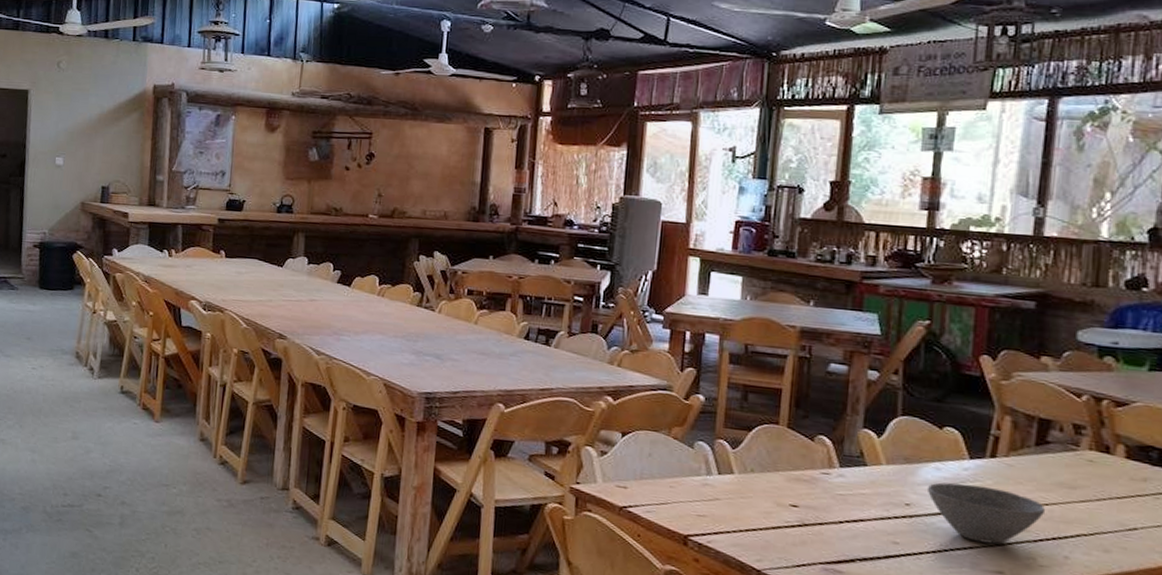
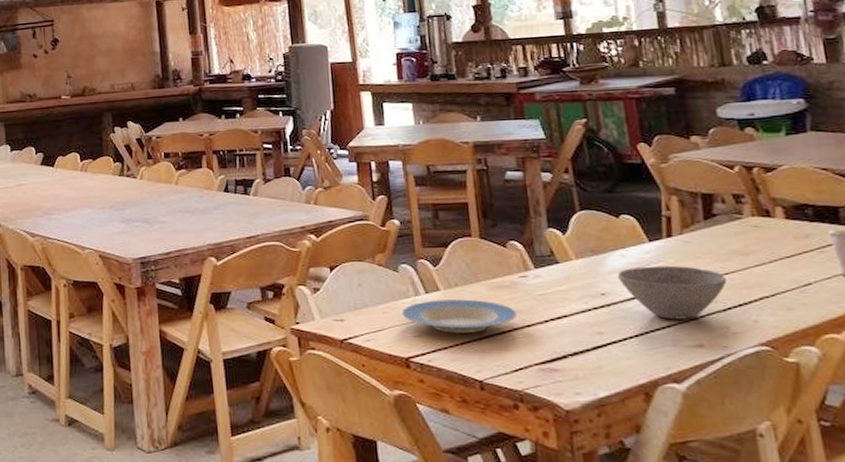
plate: none [688,482,812,522] -> present [401,299,518,333]

